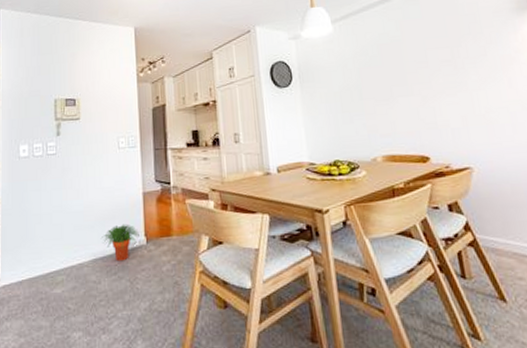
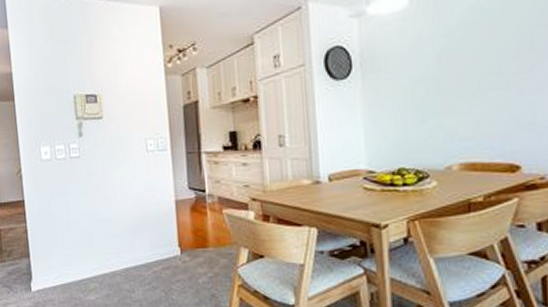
potted plant: present [102,224,139,262] -> none [133,233,173,272]

